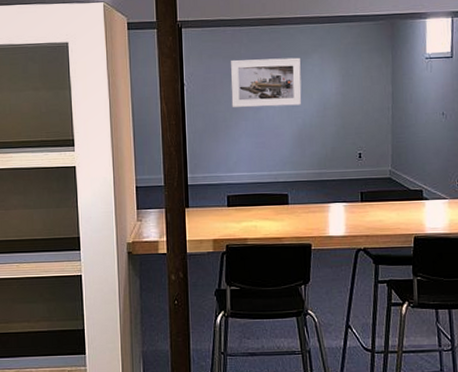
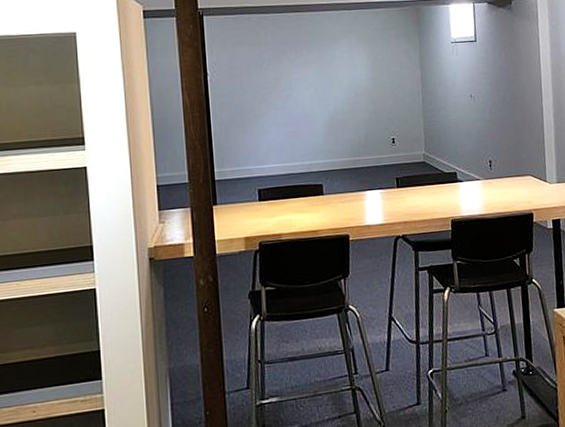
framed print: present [230,57,302,108] -> none [256,44,332,97]

